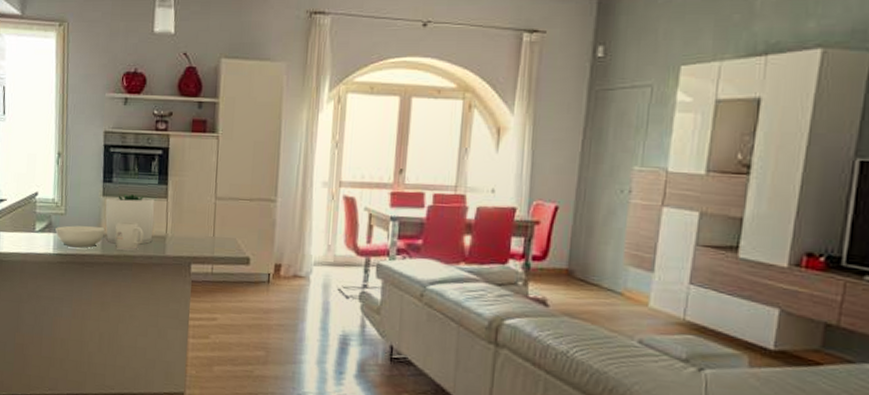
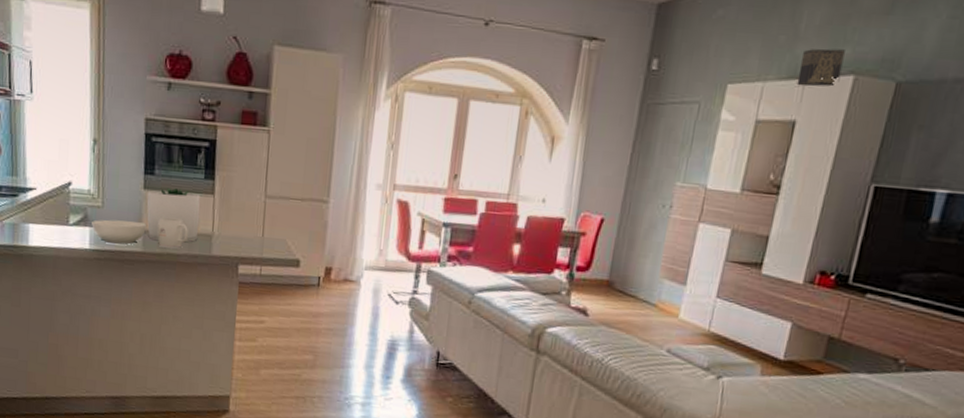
decorative box: none [757,23,808,63] -> present [796,48,845,87]

